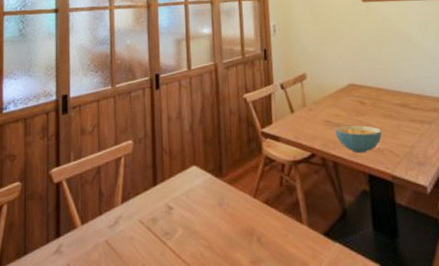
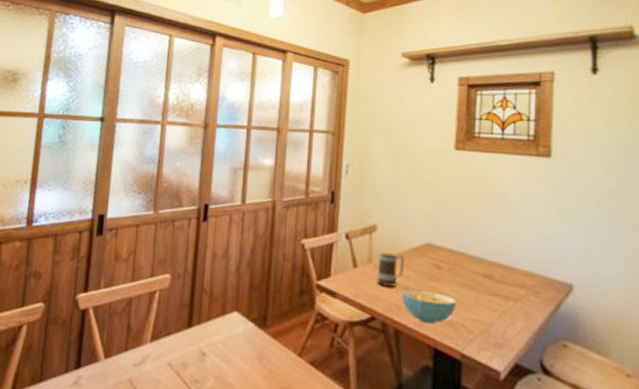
mug: none [310,96,334,127] -> present [376,253,405,287]

